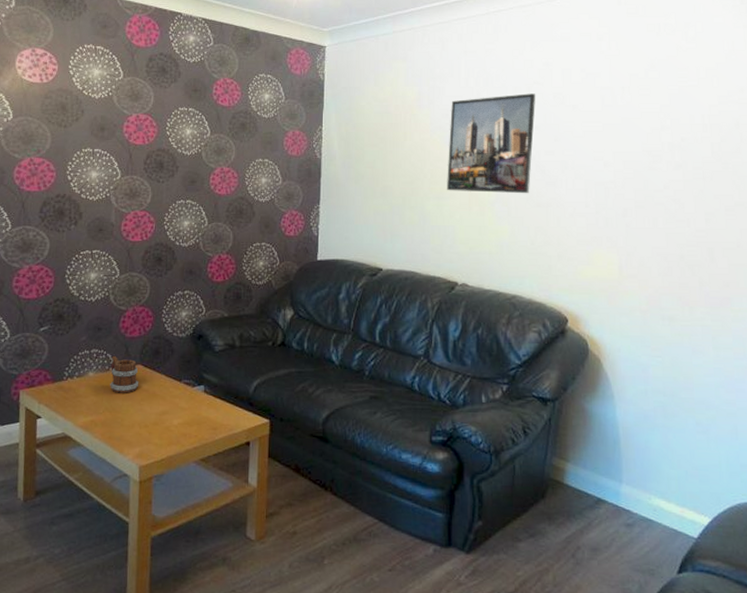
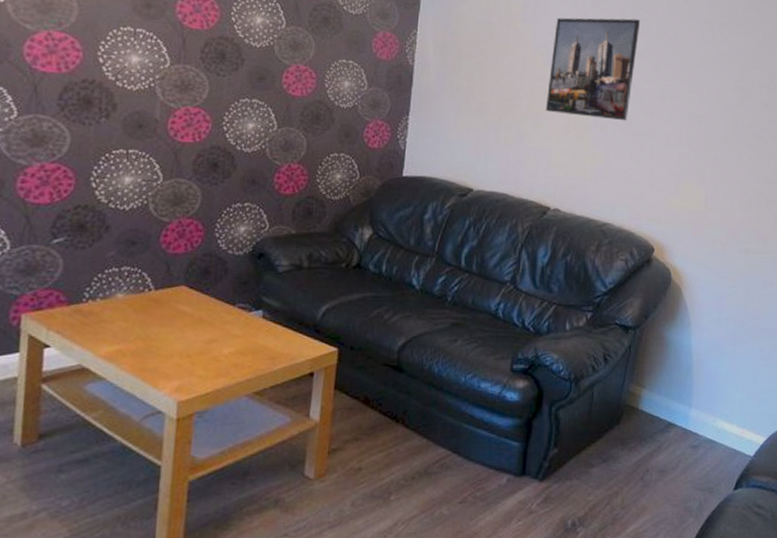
mug: present [110,355,139,393] -> none [144,274,182,319]

